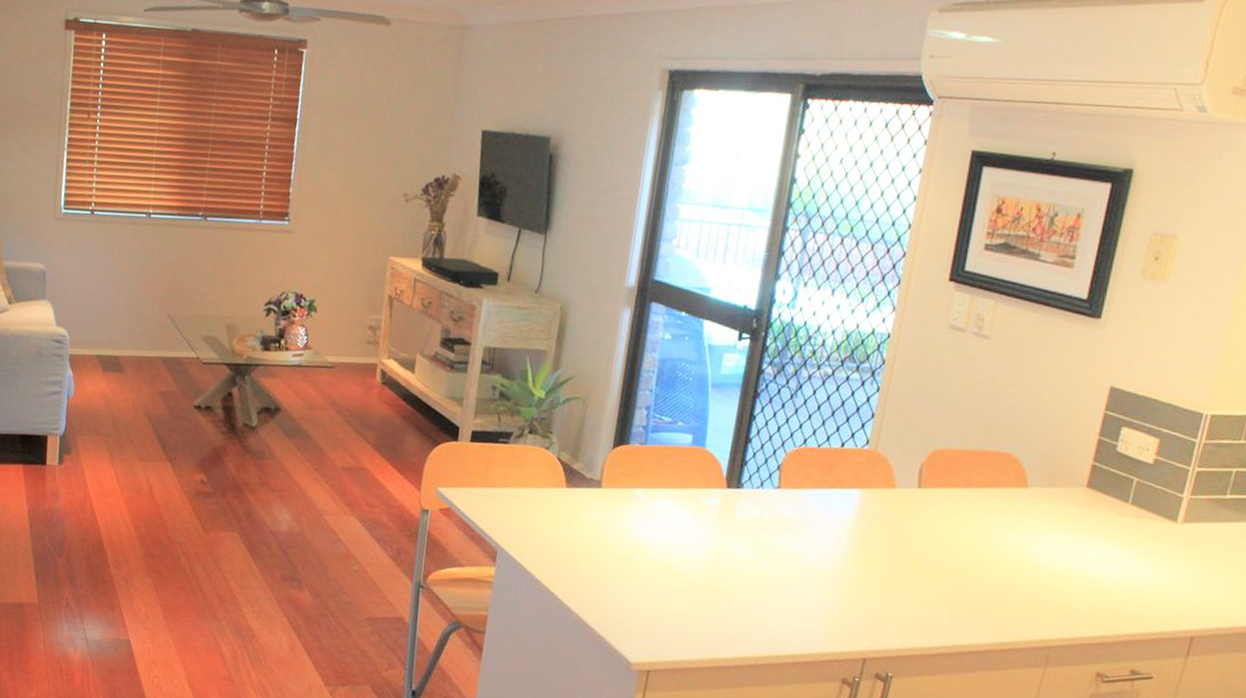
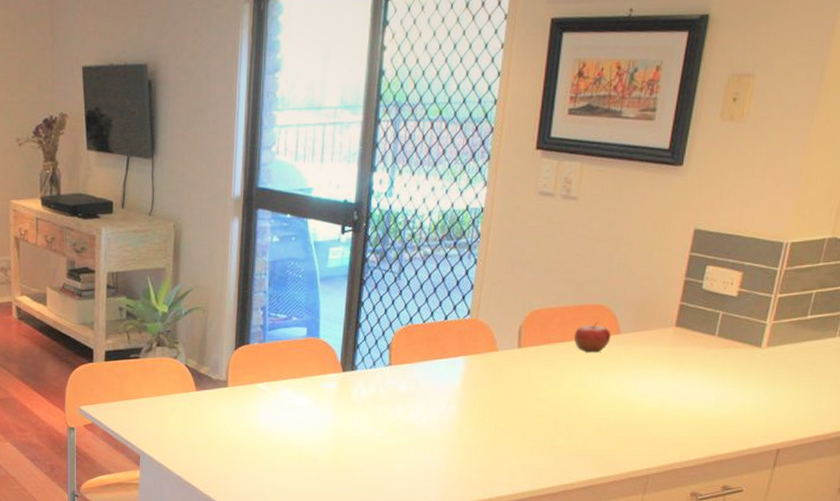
fruit: none [977,471,1018,505] -> present [573,322,611,353]

